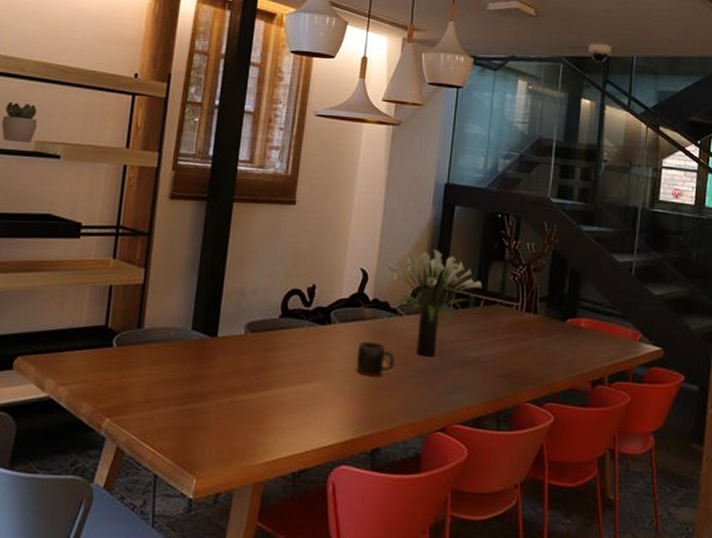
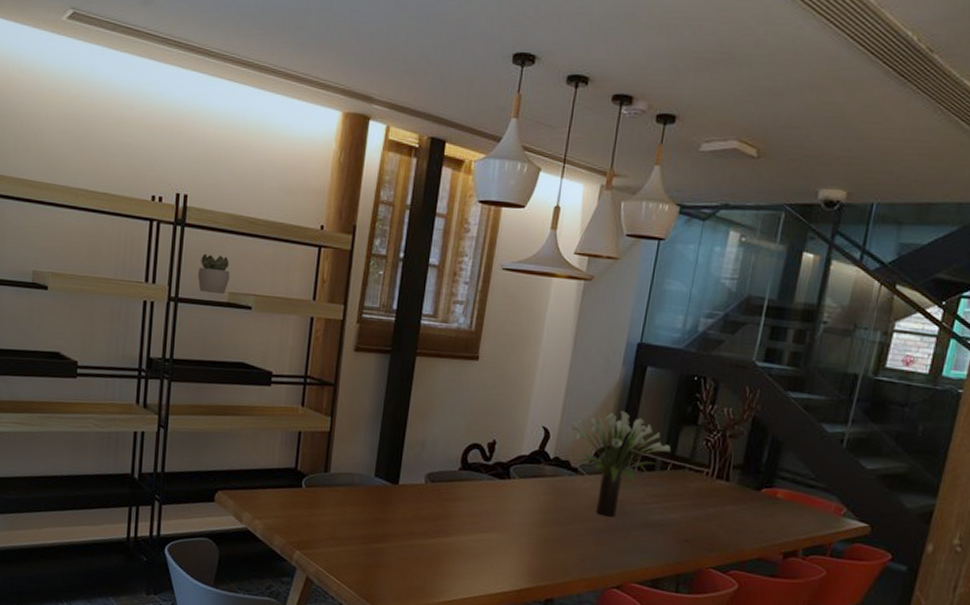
mug: present [356,341,395,378] -> none [533,497,573,532]

